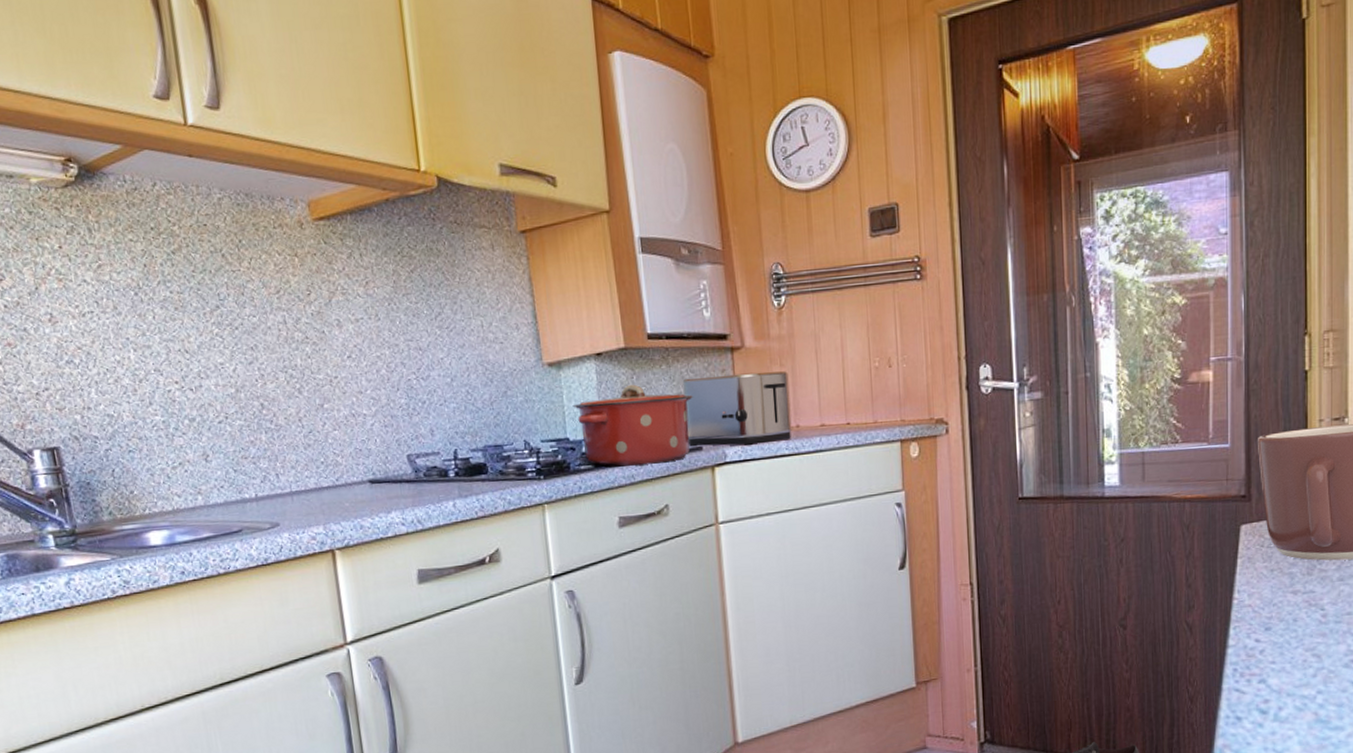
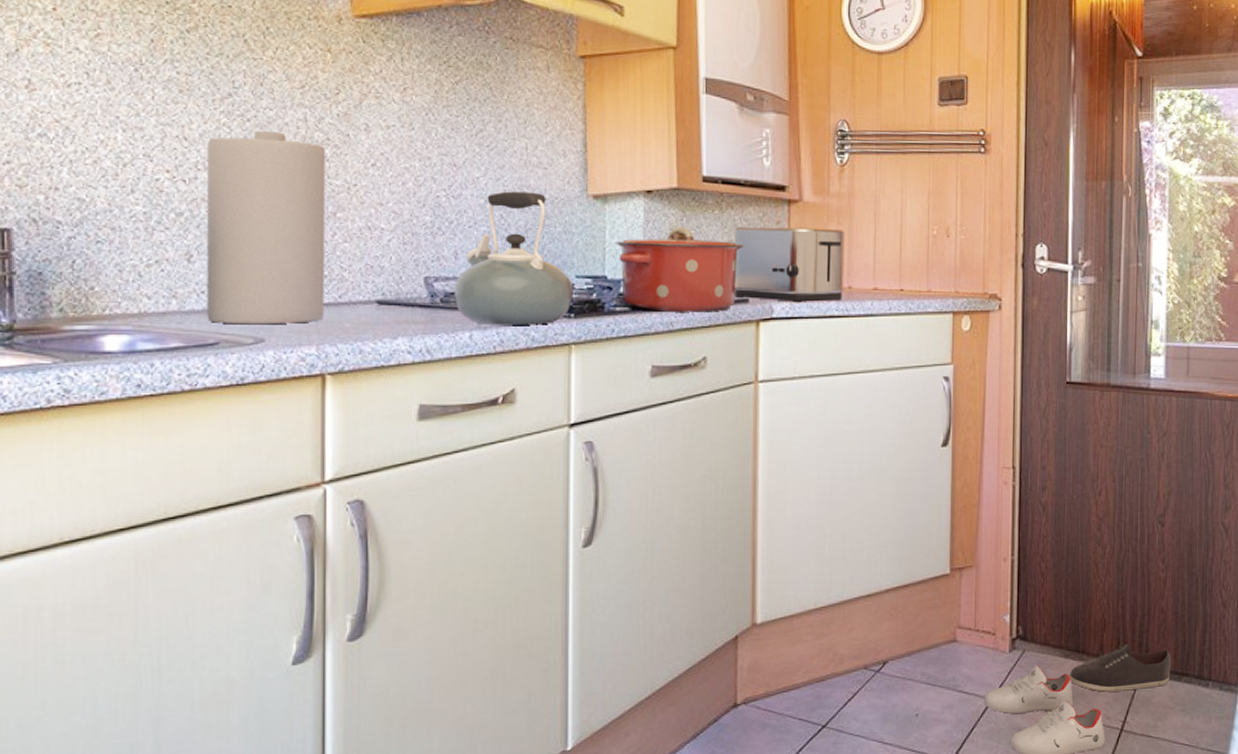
paper towel holder: none [205,336,326,513] -> present [207,131,326,325]
kettle: none [434,366,541,493] -> present [454,191,573,325]

